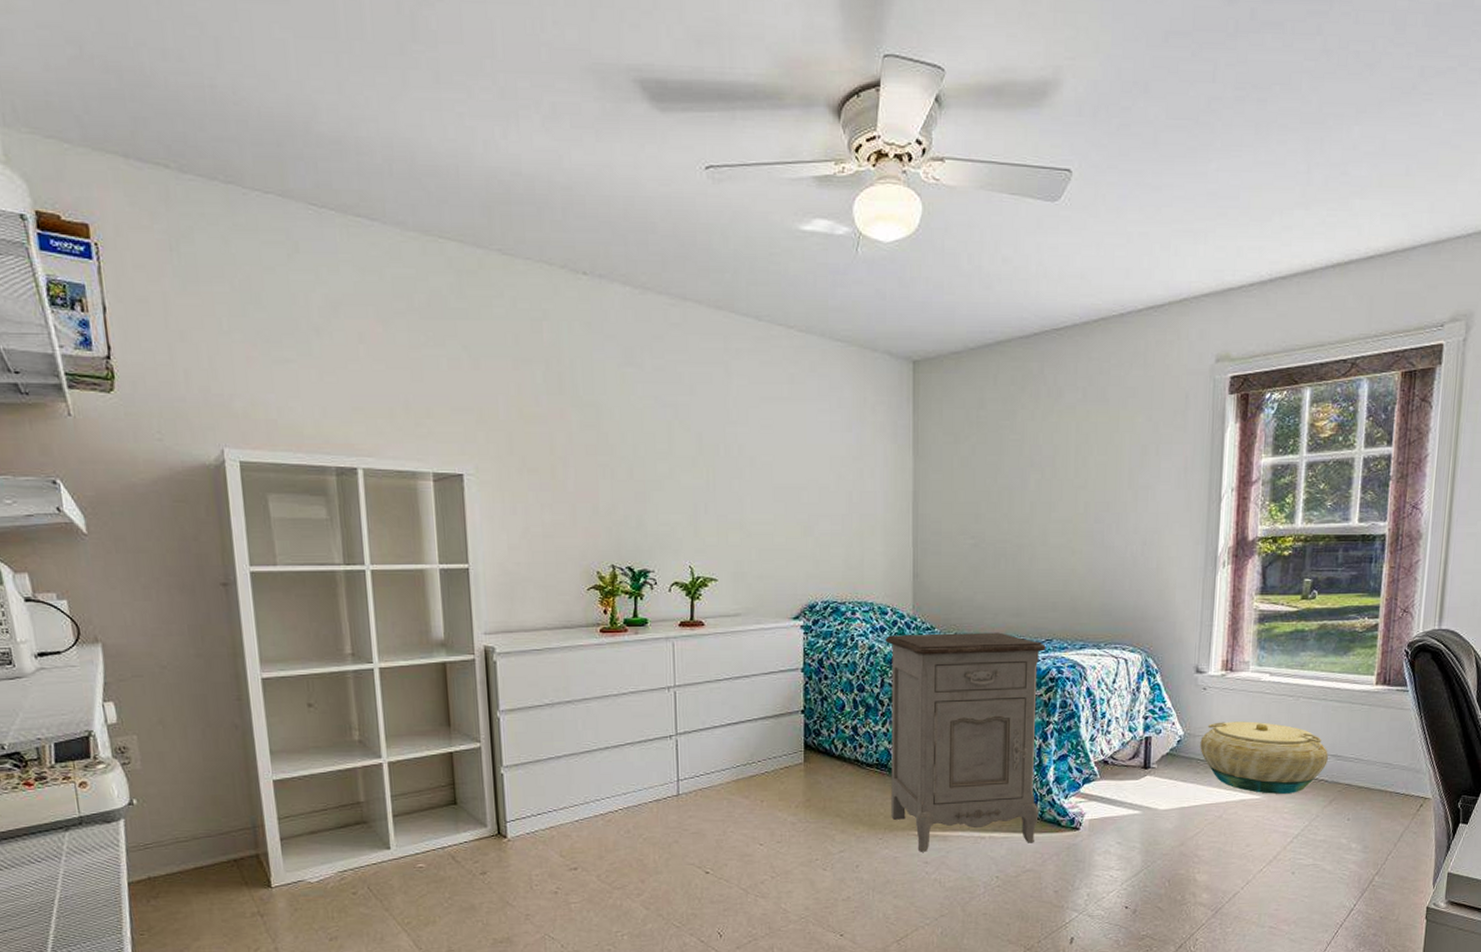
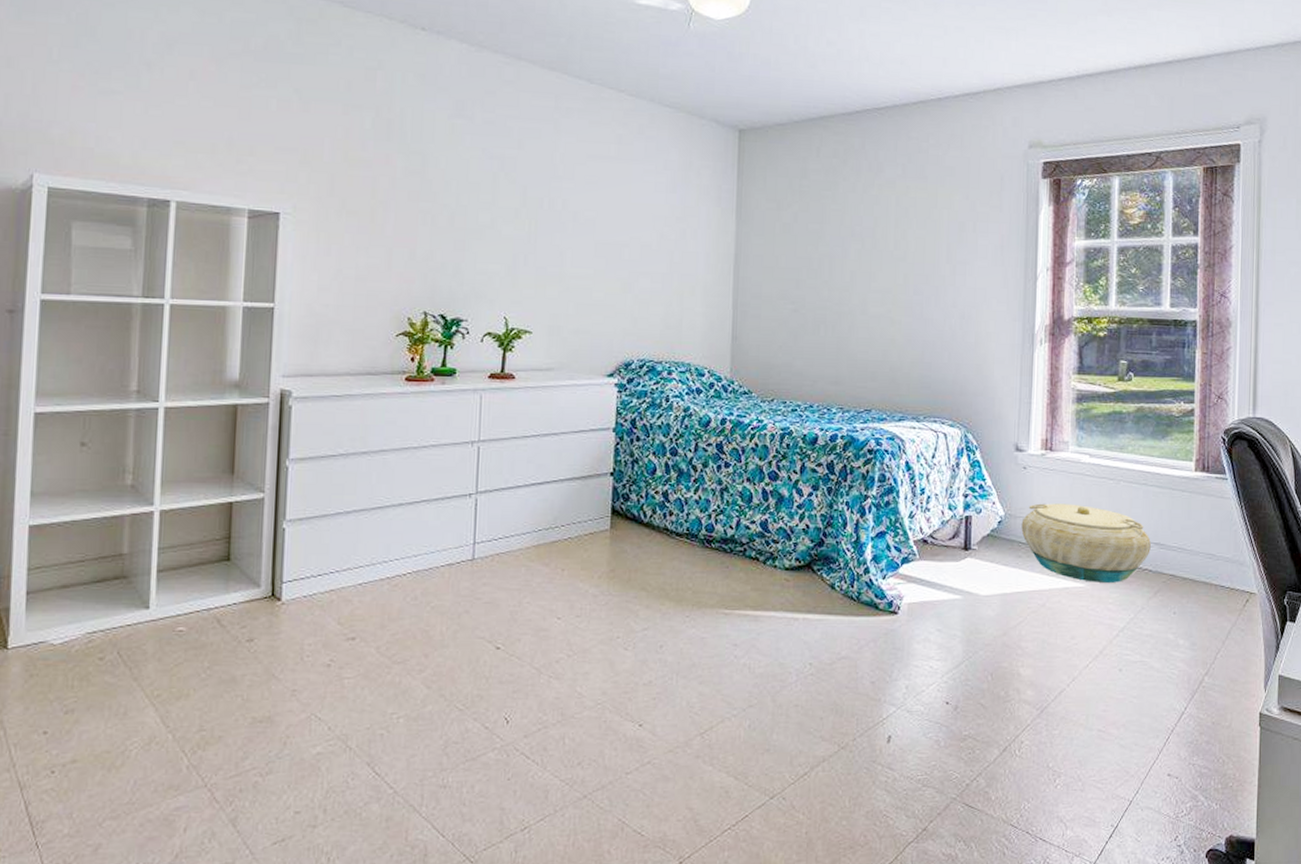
nightstand: present [885,632,1046,852] -> none [700,398,865,633]

